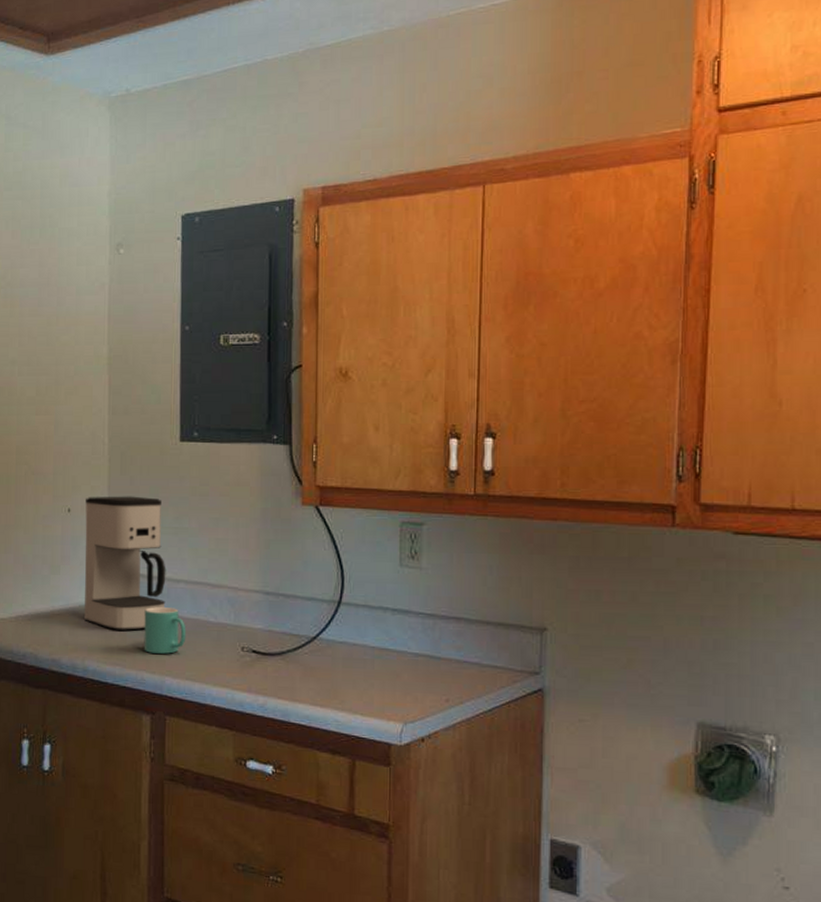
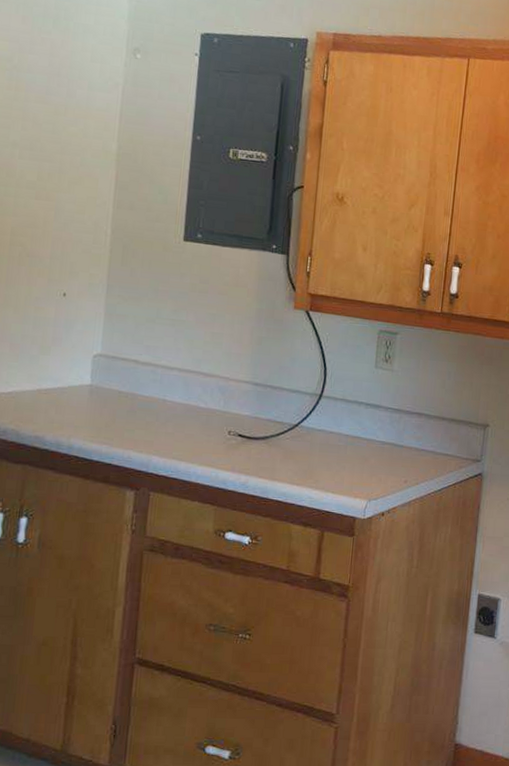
coffee maker: present [84,496,166,631] -> none [73,283,161,412]
mug: present [144,607,186,654] -> none [132,391,177,435]

